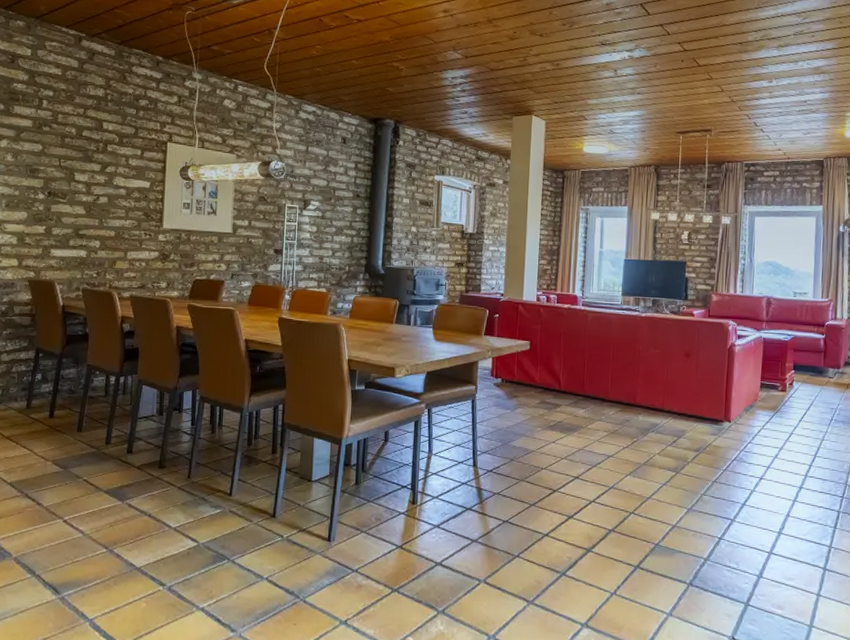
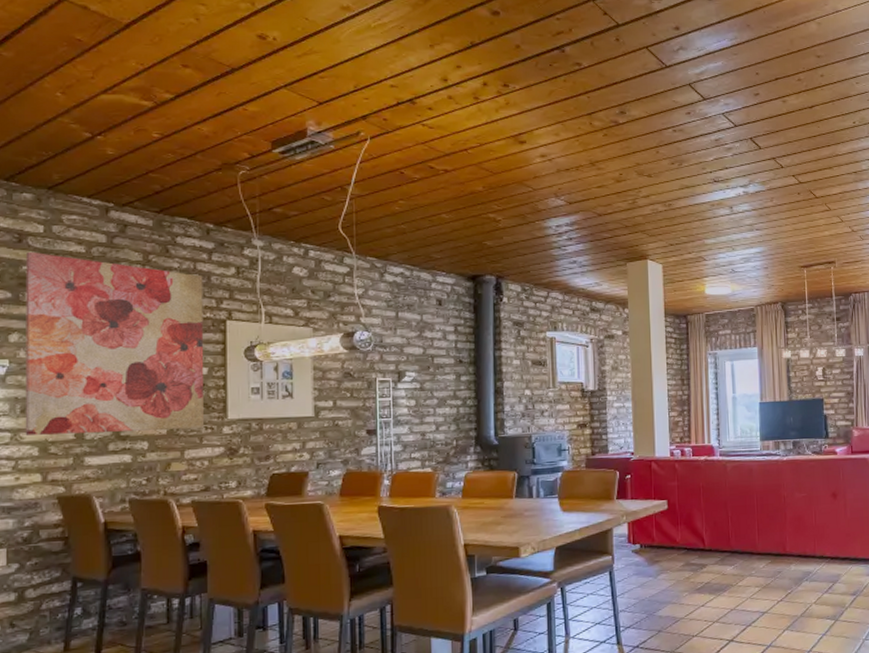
wall art: none [7,71,151,234] -> present [25,251,204,435]

